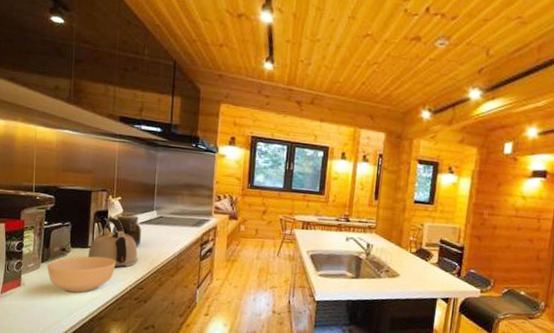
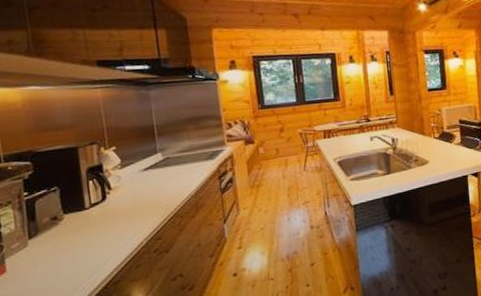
bowl: present [46,256,117,293] -> none [36,214,124,264]
kettle: present [87,217,138,267] -> none [86,169,150,222]
jar: present [112,214,142,248] -> none [111,163,150,197]

